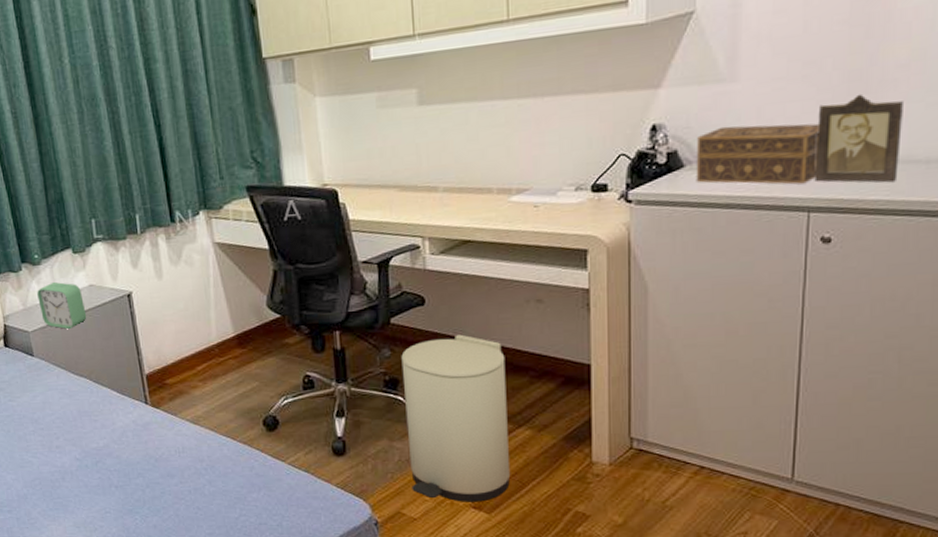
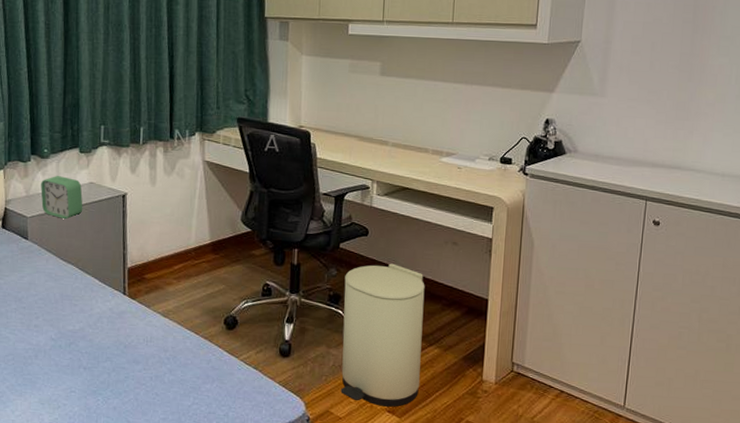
decorative box: present [696,123,819,185] -> none [573,128,657,179]
photo frame: present [814,93,903,184] -> none [651,120,710,187]

